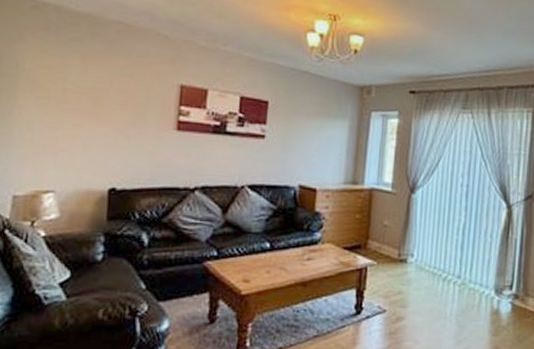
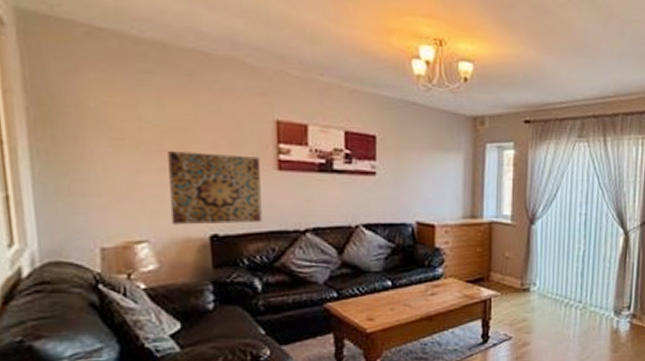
wall art: none [76,110,161,179] -> present [167,151,262,225]

